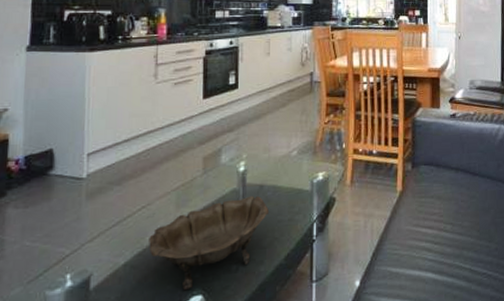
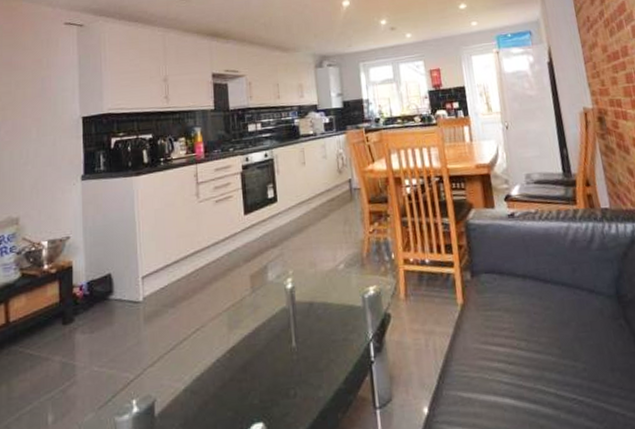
decorative bowl: present [149,195,269,291] -> none [206,314,321,418]

